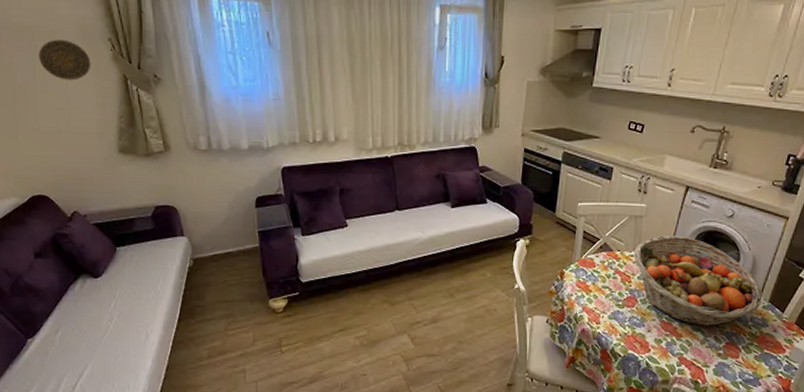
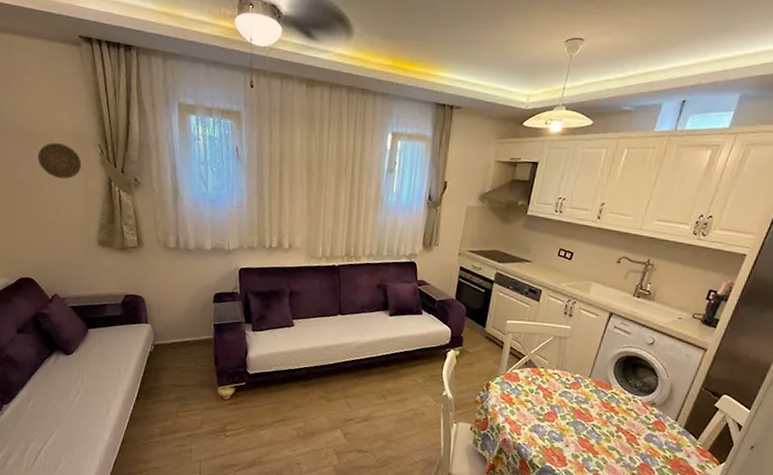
fruit basket: present [633,235,763,327] -> none [556,356,679,448]

